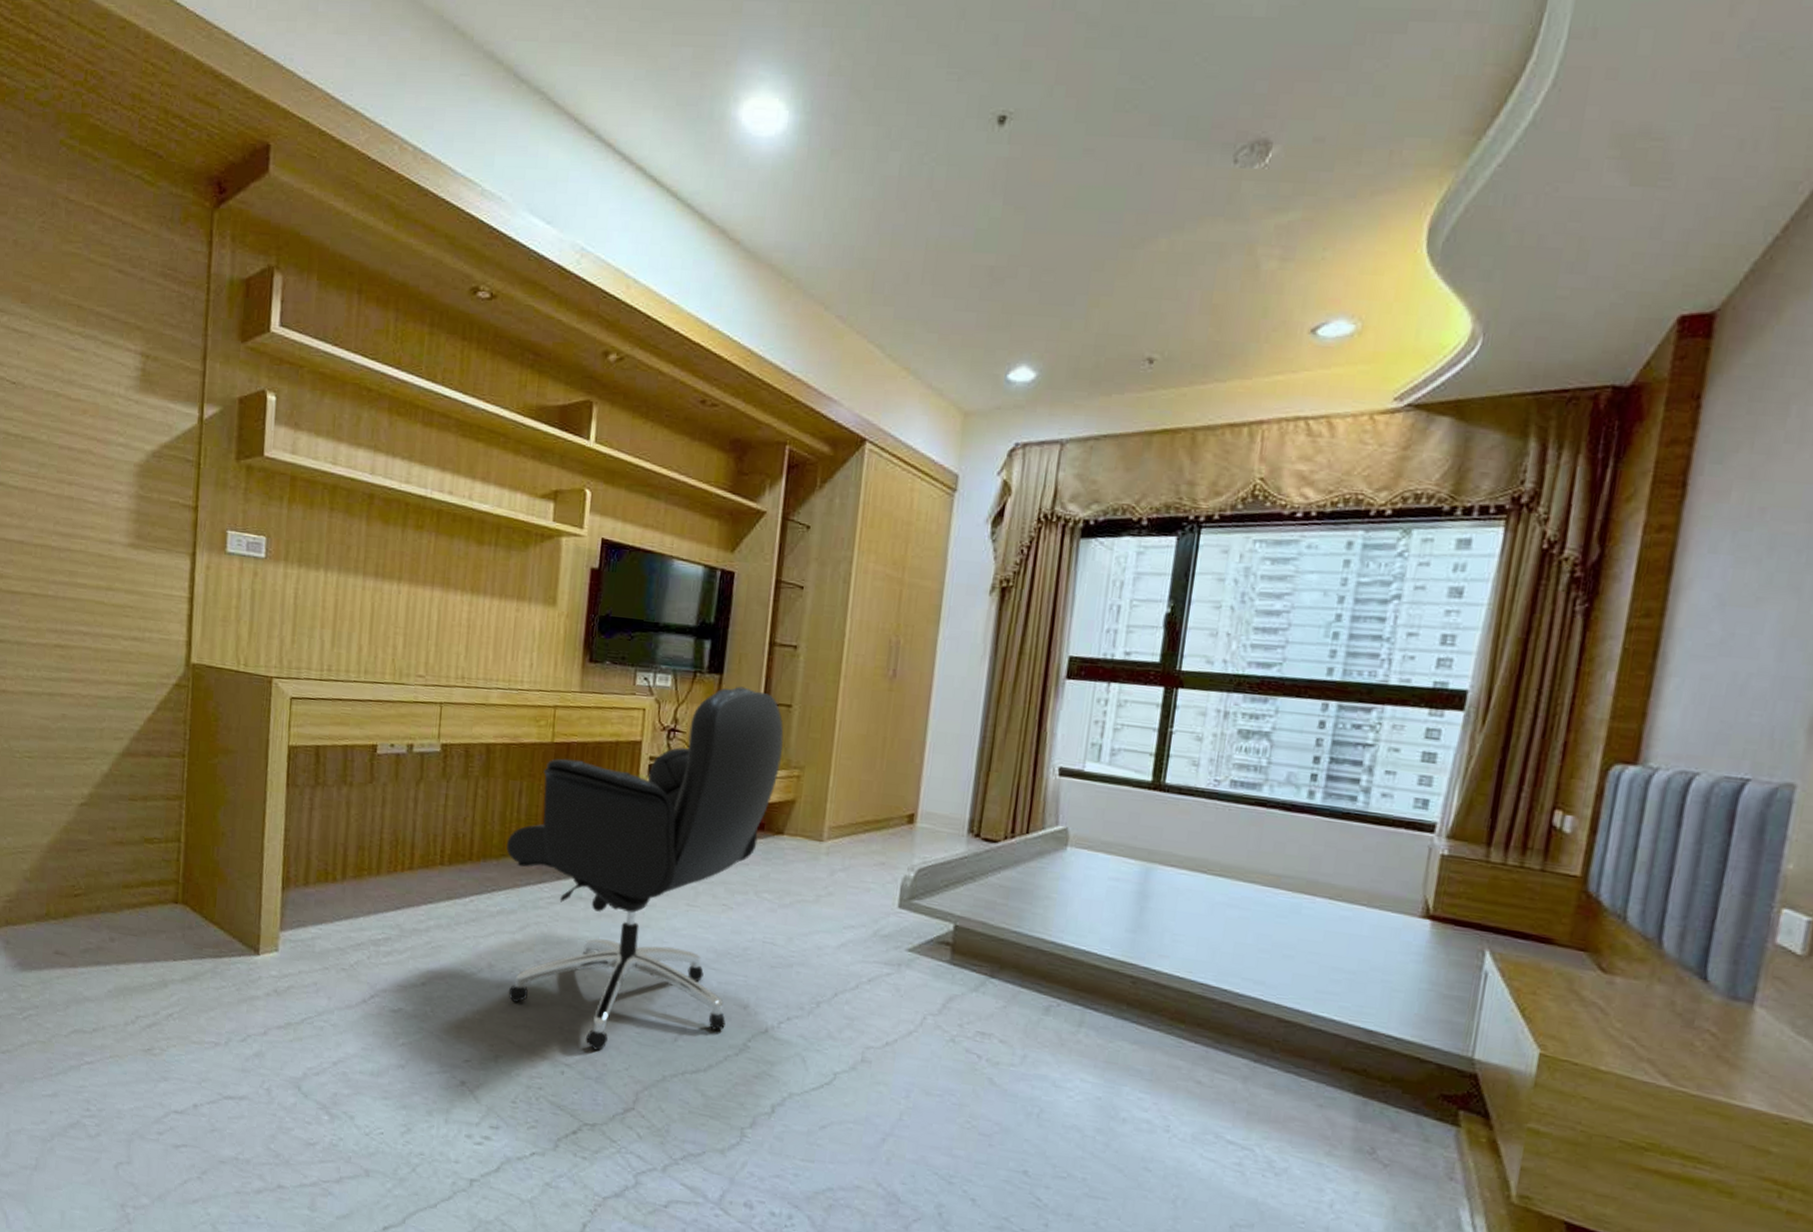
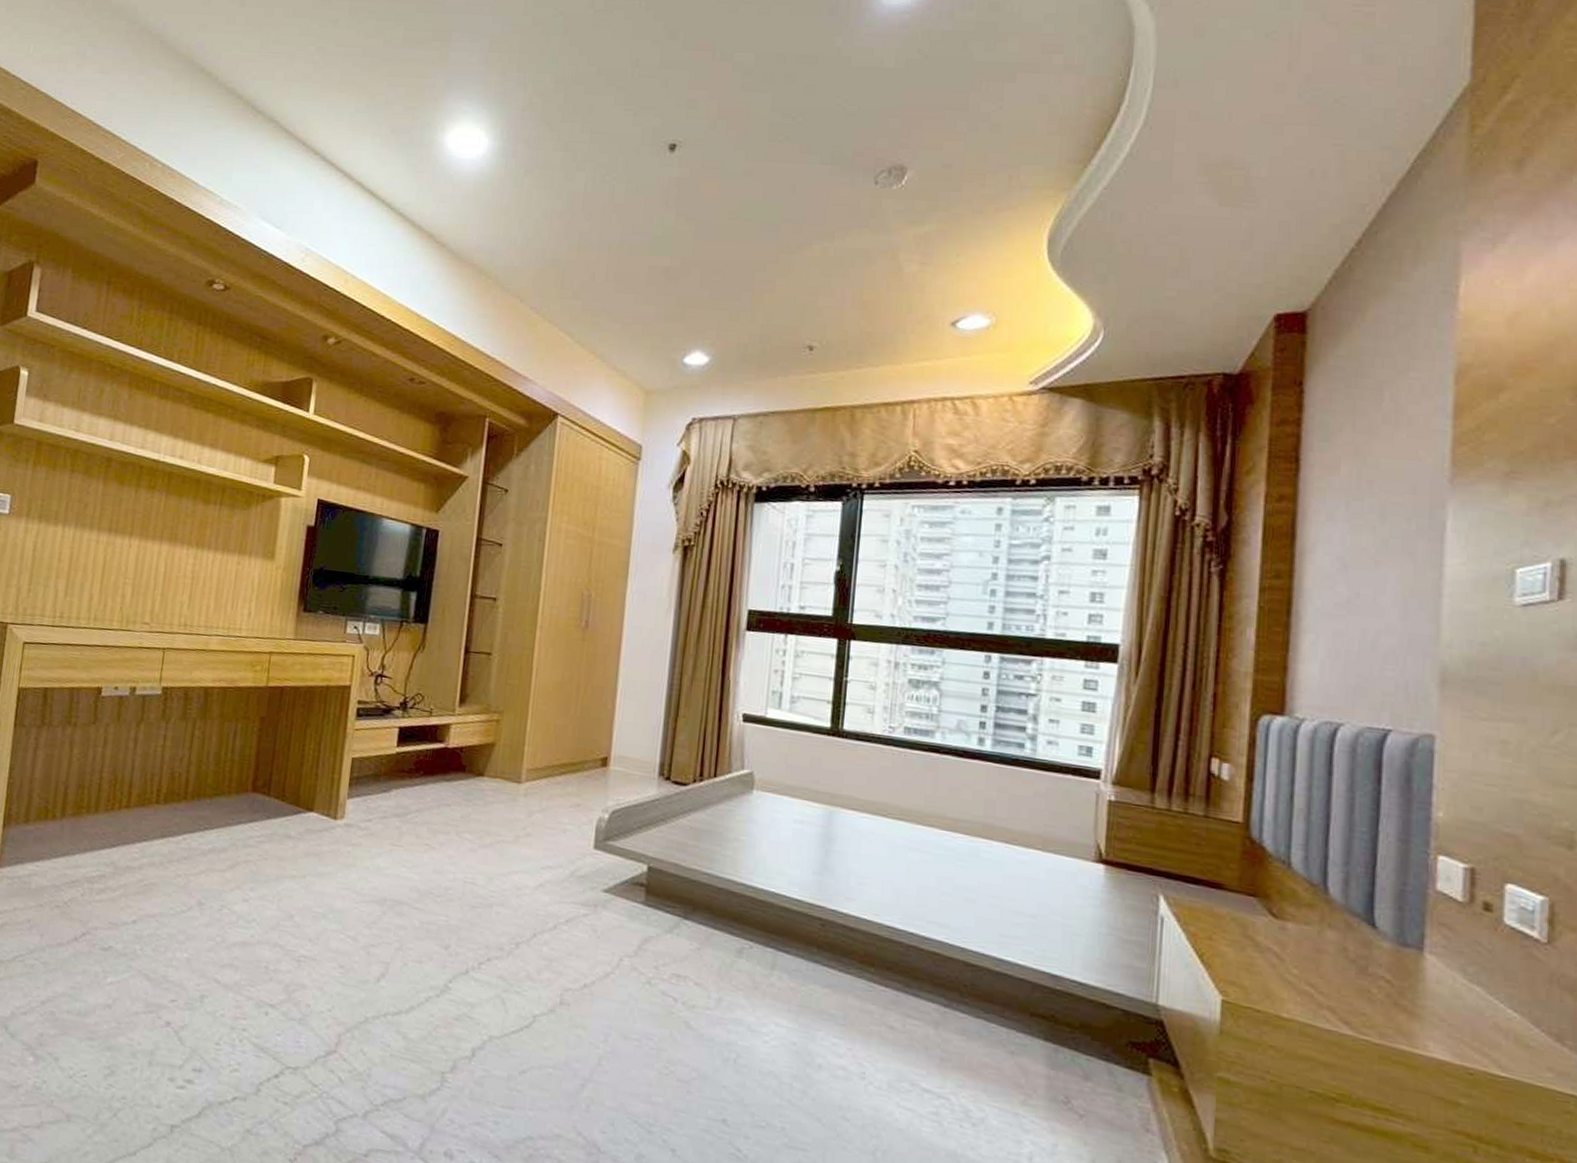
office chair: present [506,686,784,1051] -> none [216,635,484,991]

